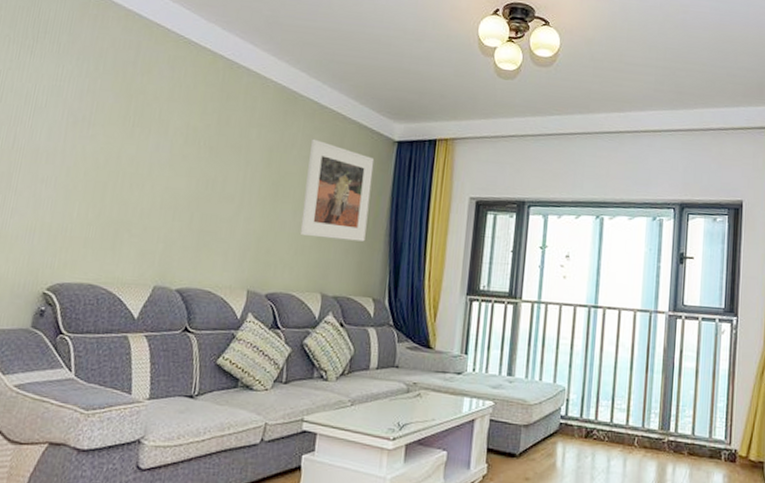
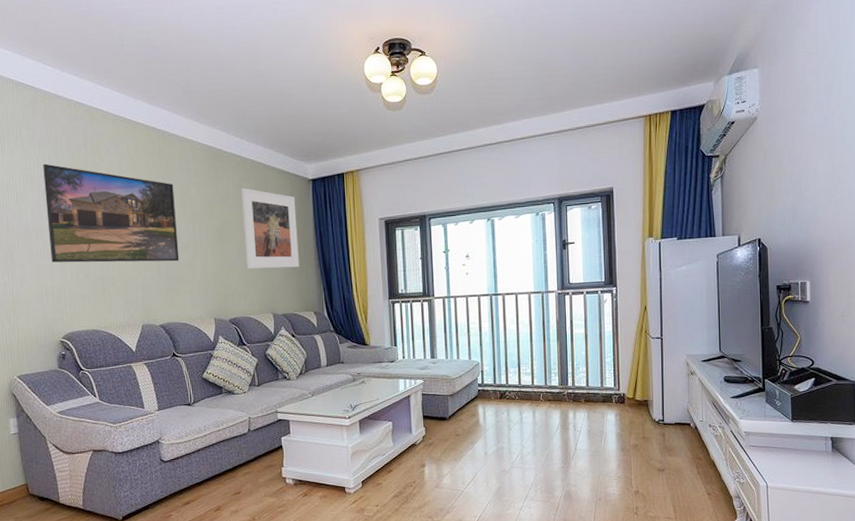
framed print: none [57,76,231,214] -> present [43,163,180,263]

